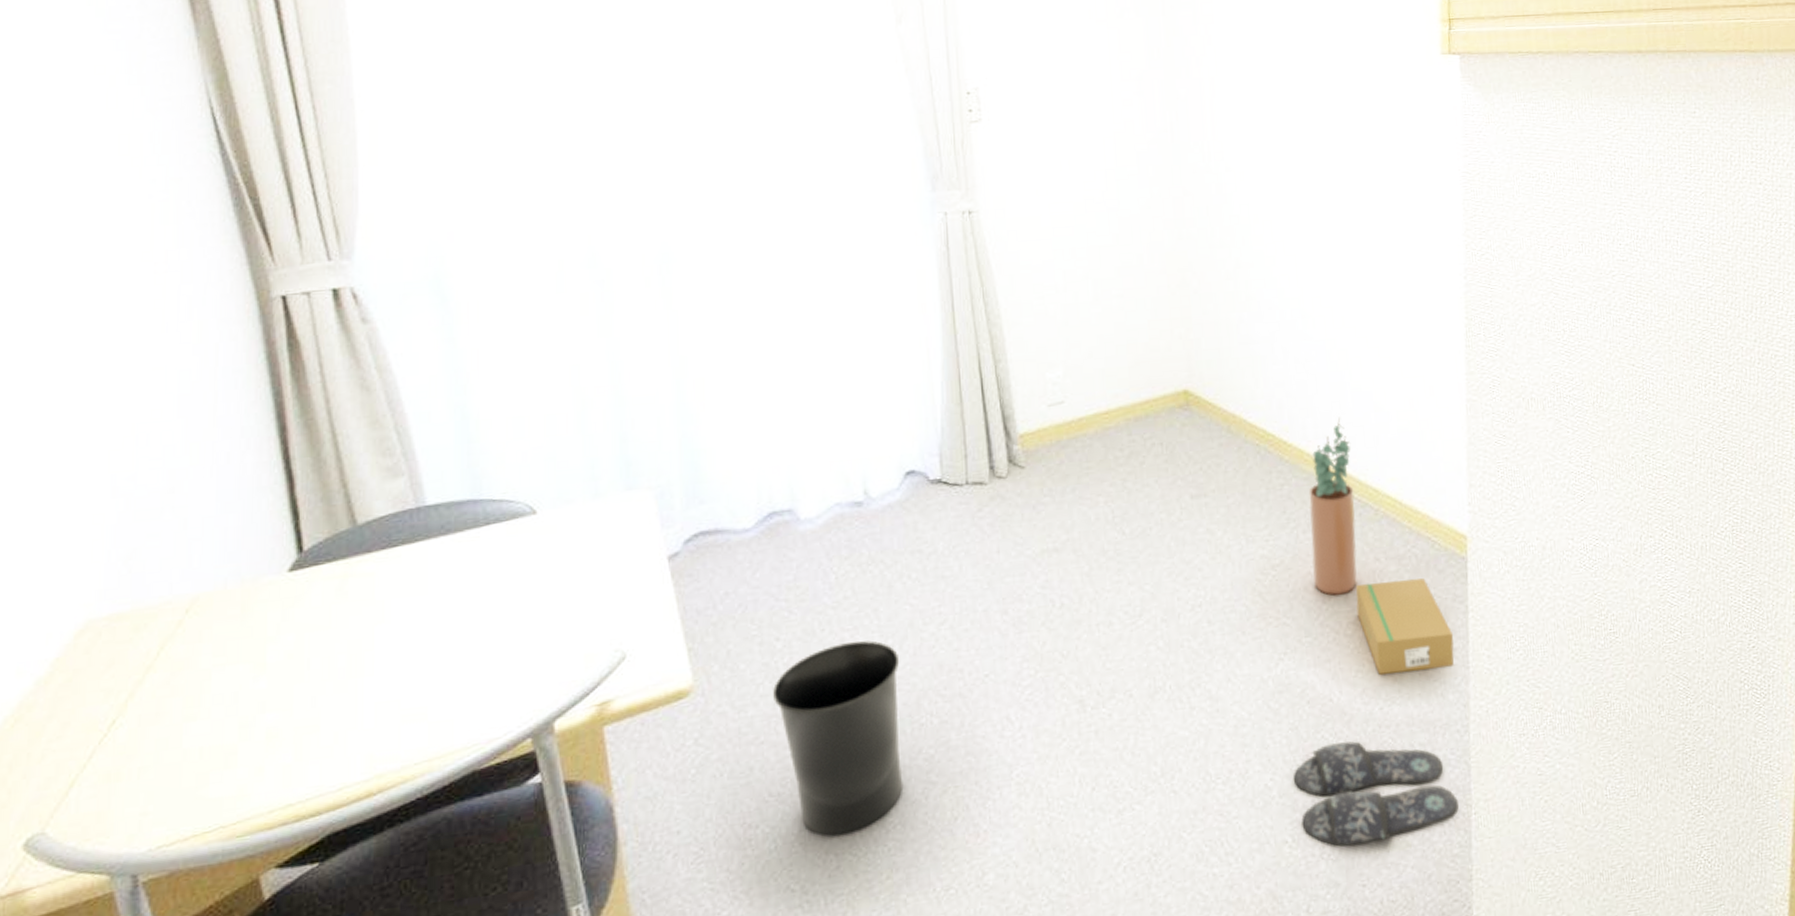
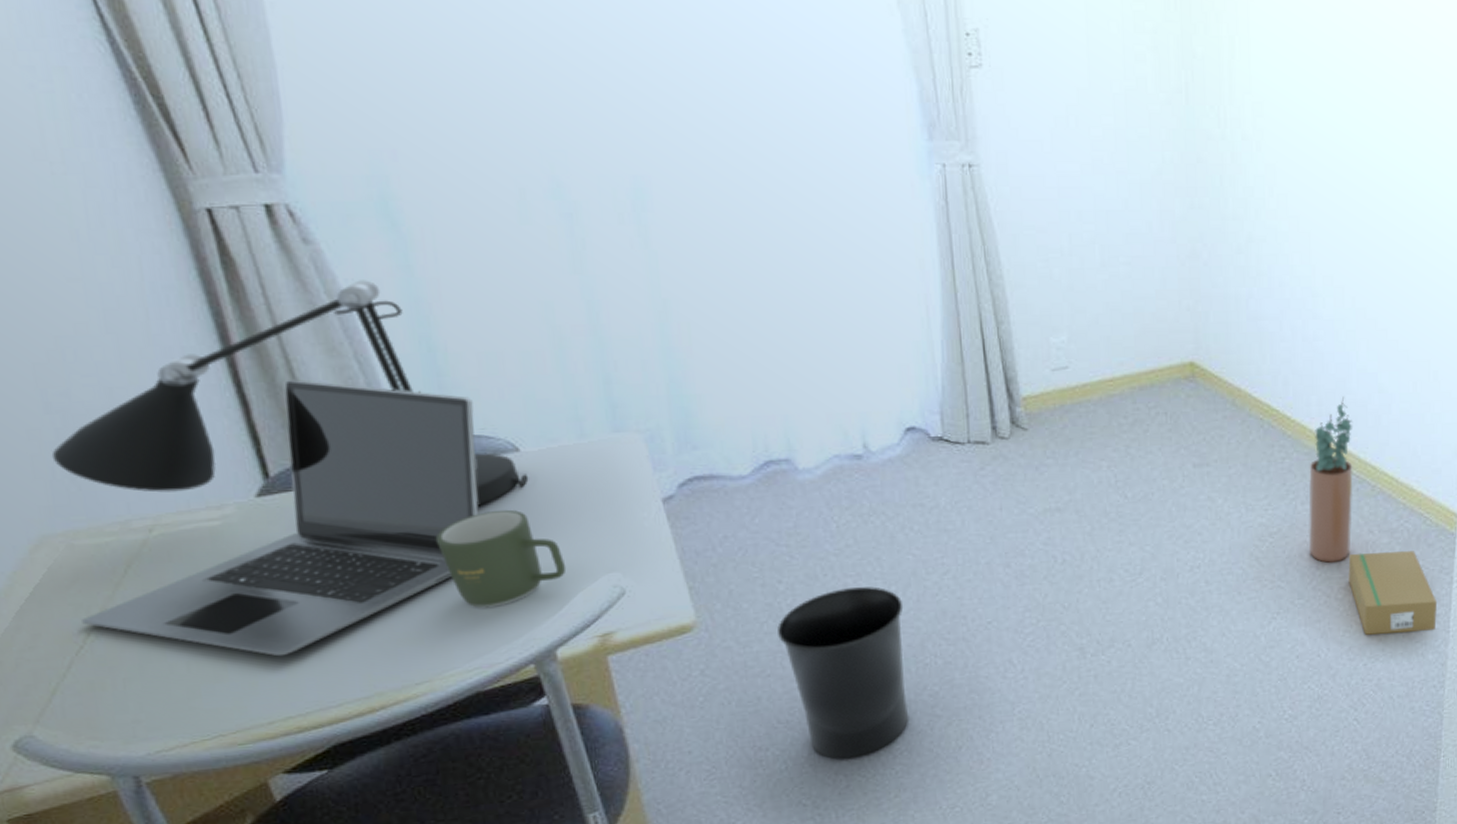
desk lamp: none [110,354,541,572] -> present [51,280,527,506]
laptop: none [110,452,498,739] -> present [82,378,479,657]
mug: none [451,574,571,679] -> present [437,509,567,608]
slippers: present [1294,741,1460,847] -> none [1280,692,1430,781]

